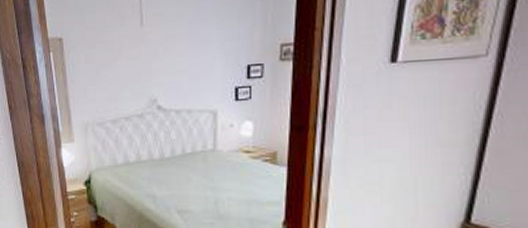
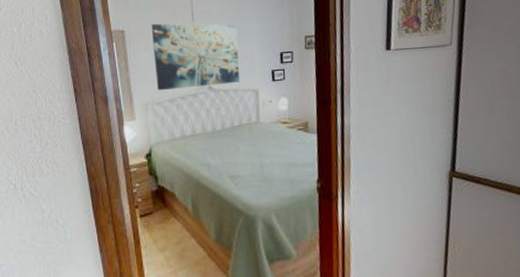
wall art: none [93,29,196,110] -> present [151,23,241,91]

